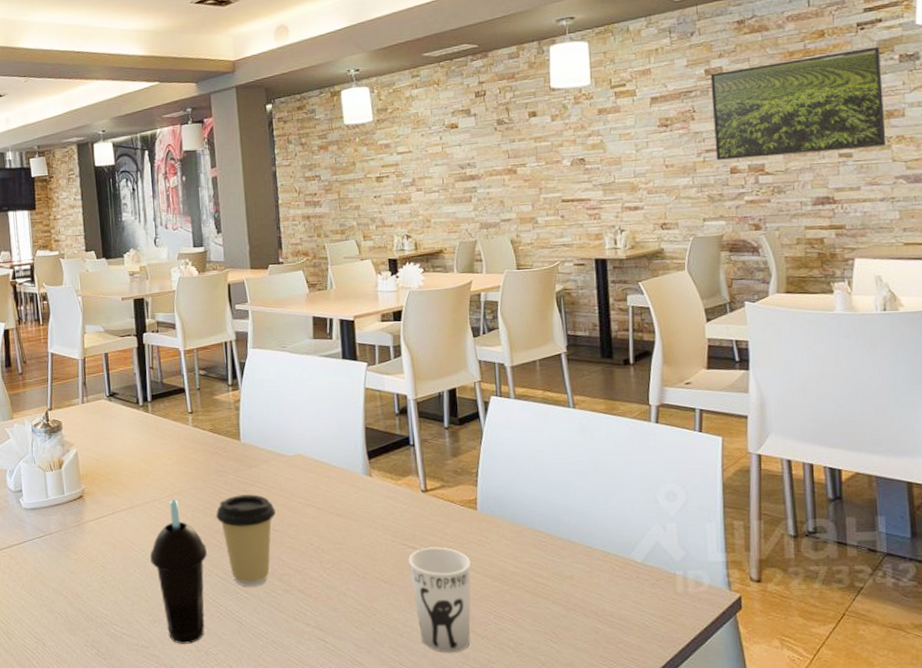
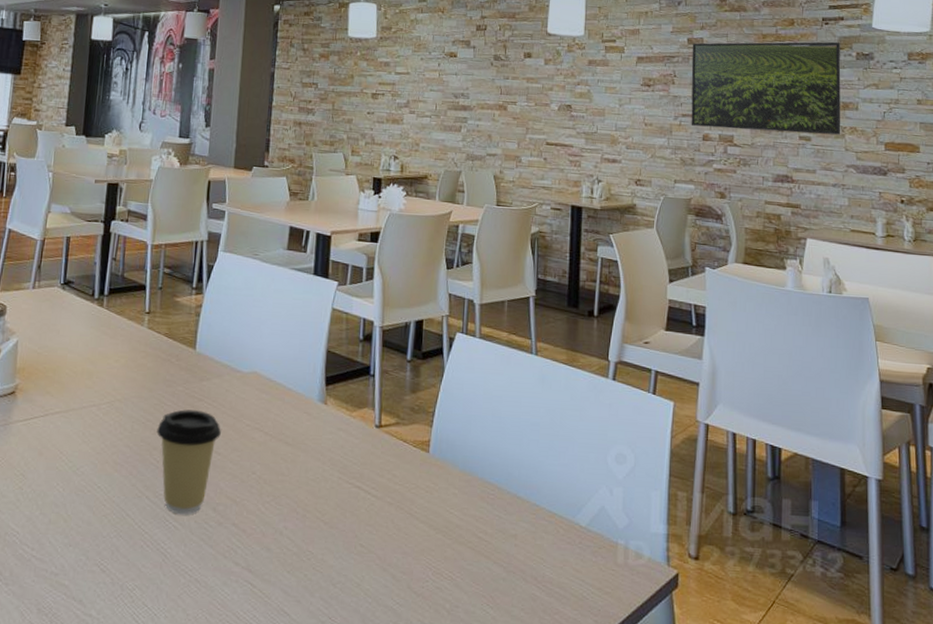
cup: present [150,500,207,644] -> none [77,407,141,575]
cup: present [408,547,471,653] -> none [352,489,416,610]

